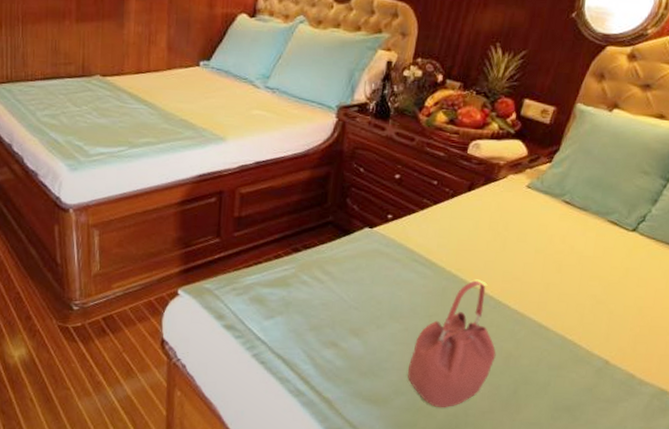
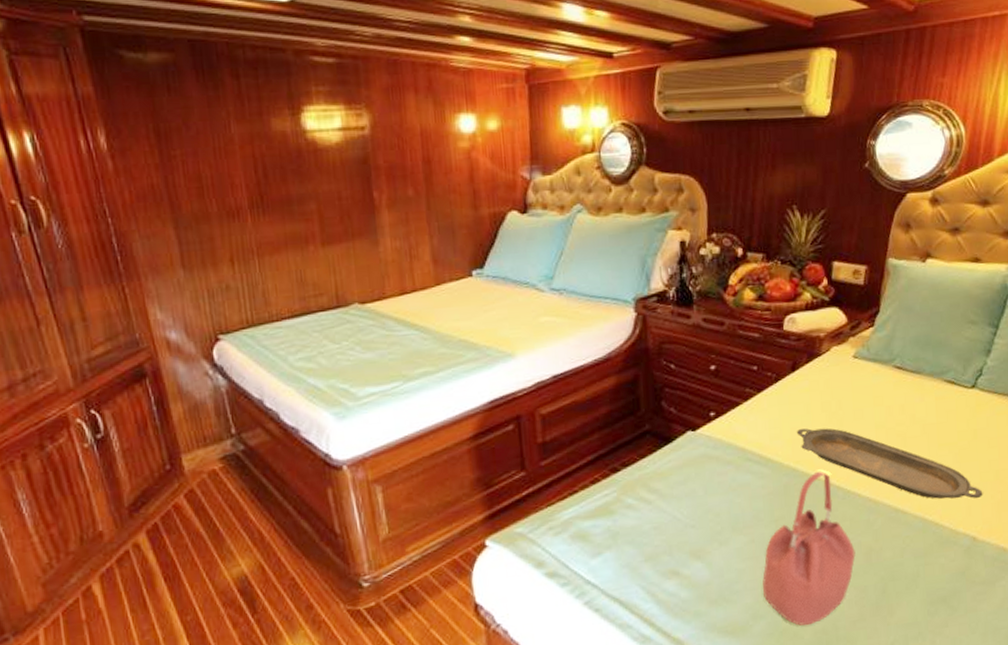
serving tray: none [462,242,624,328] -> present [796,428,983,499]

